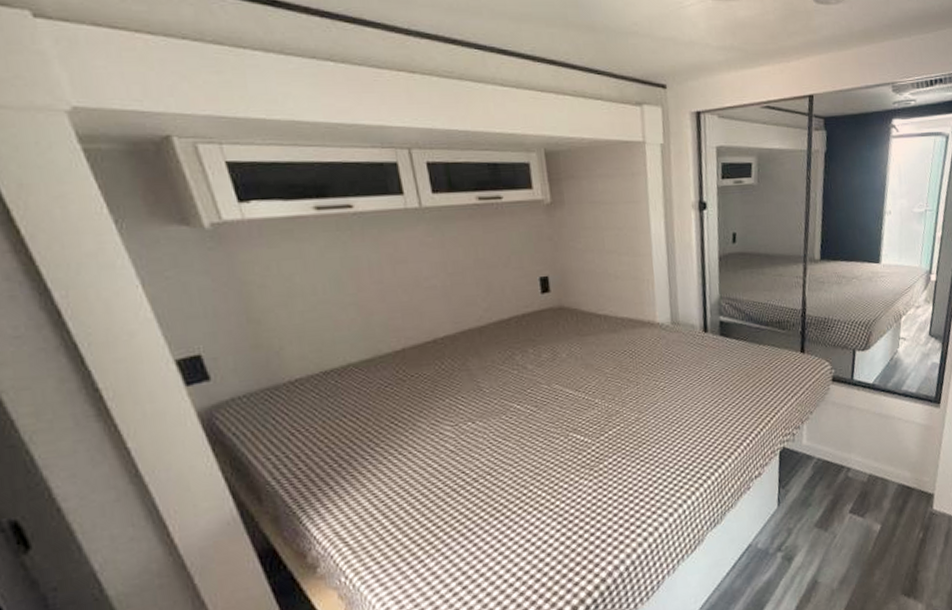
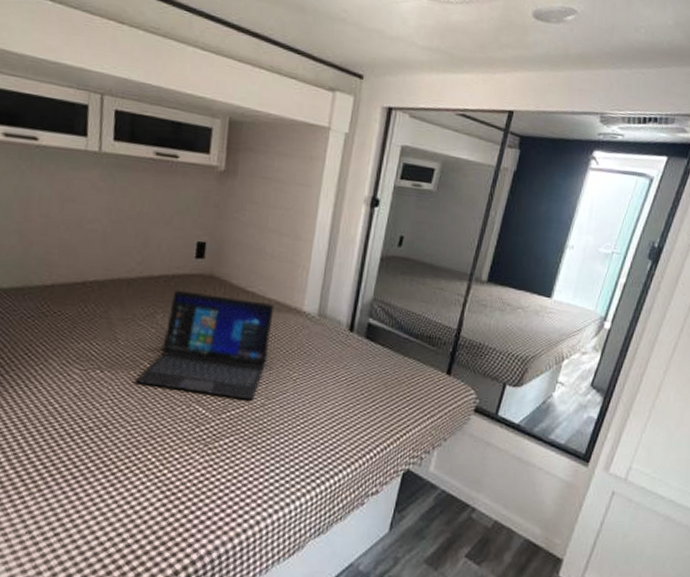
laptop: none [509,321,633,426] -> present [135,290,275,401]

